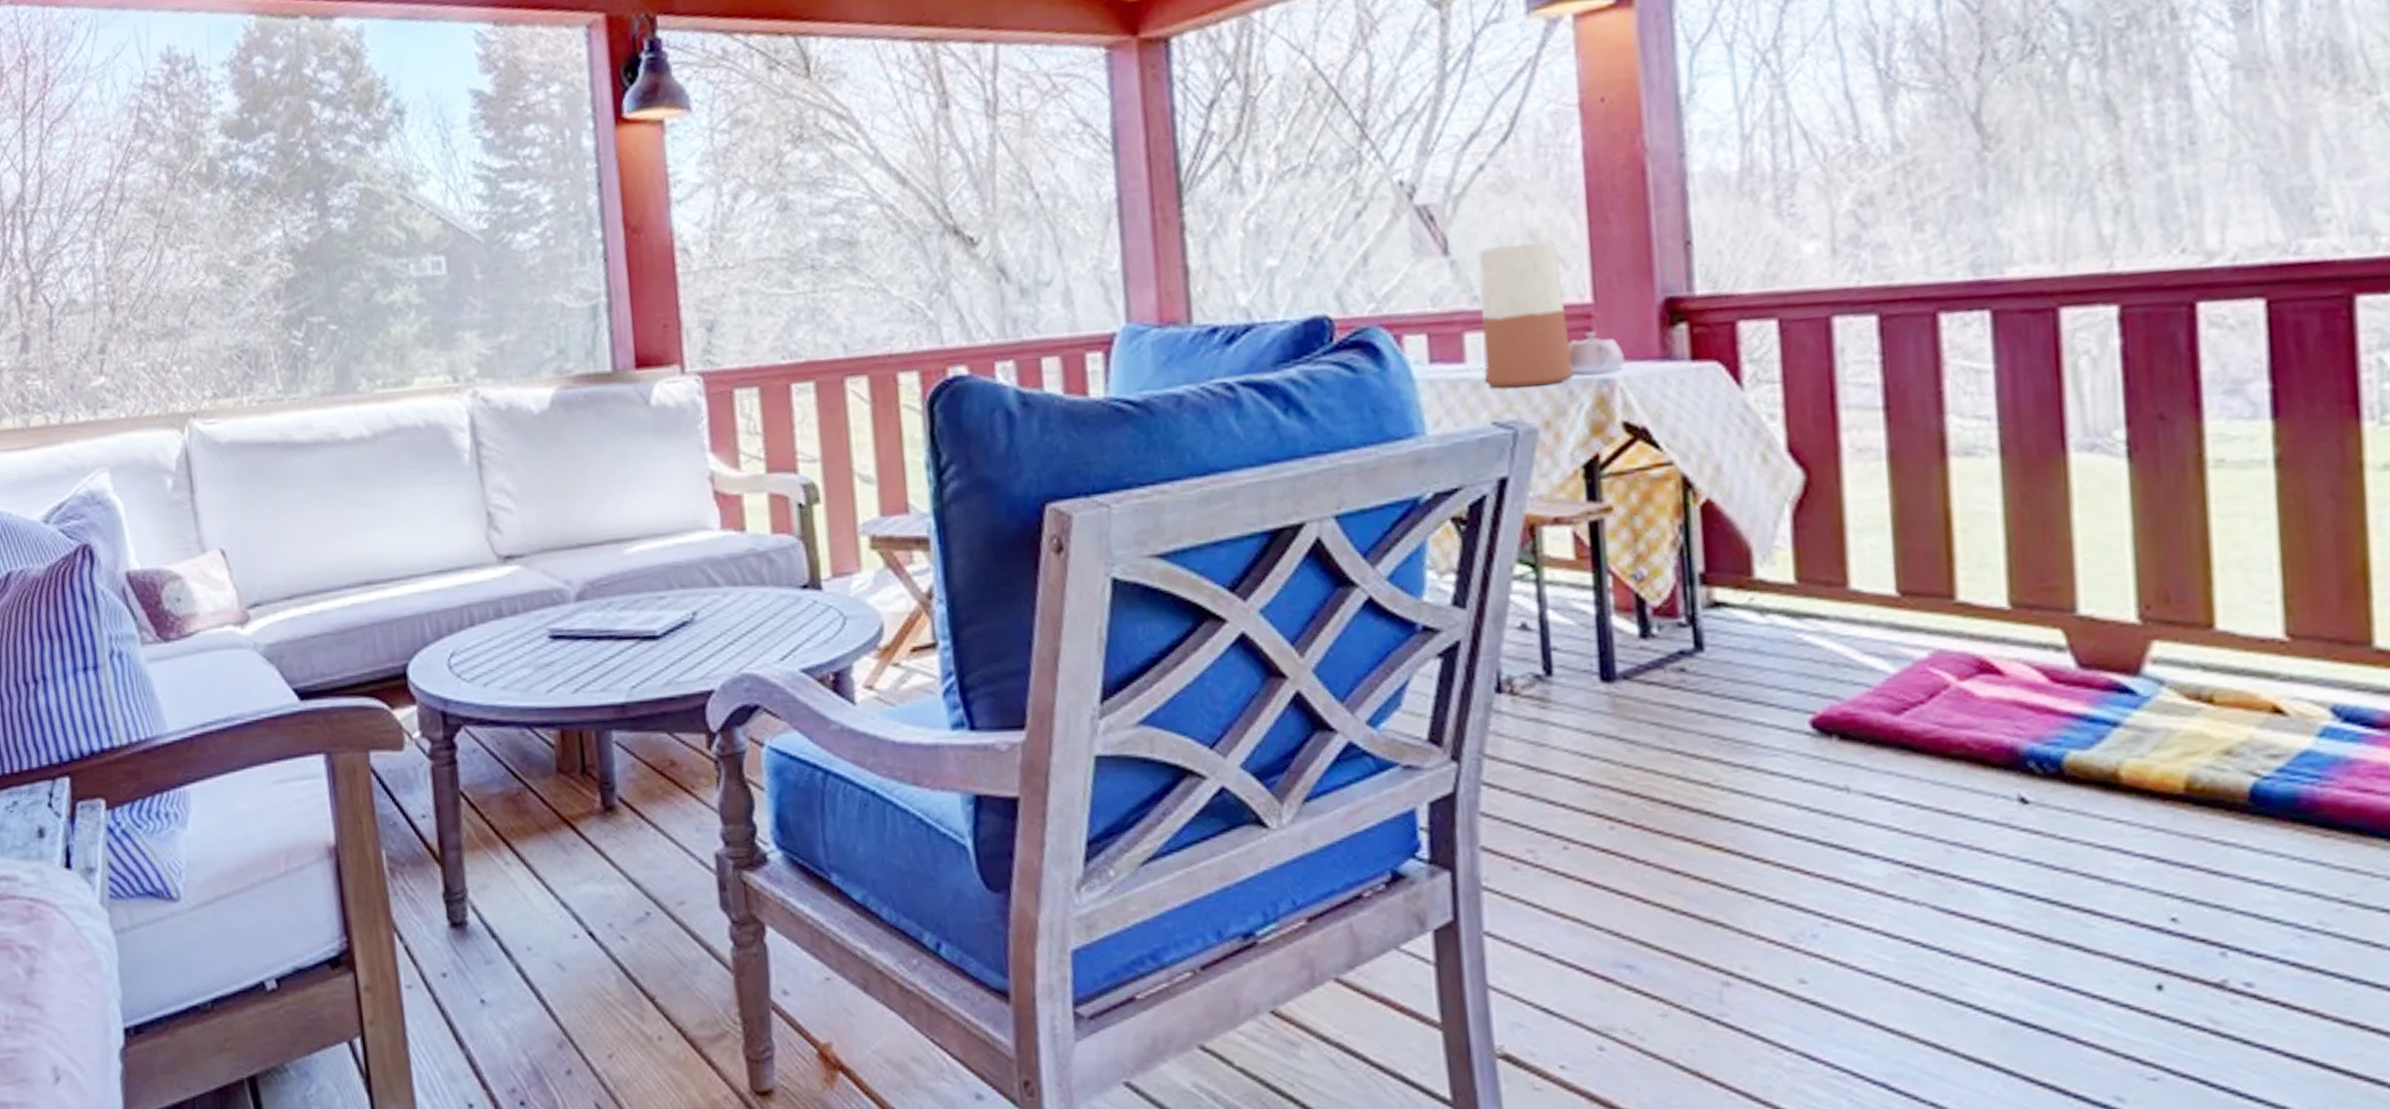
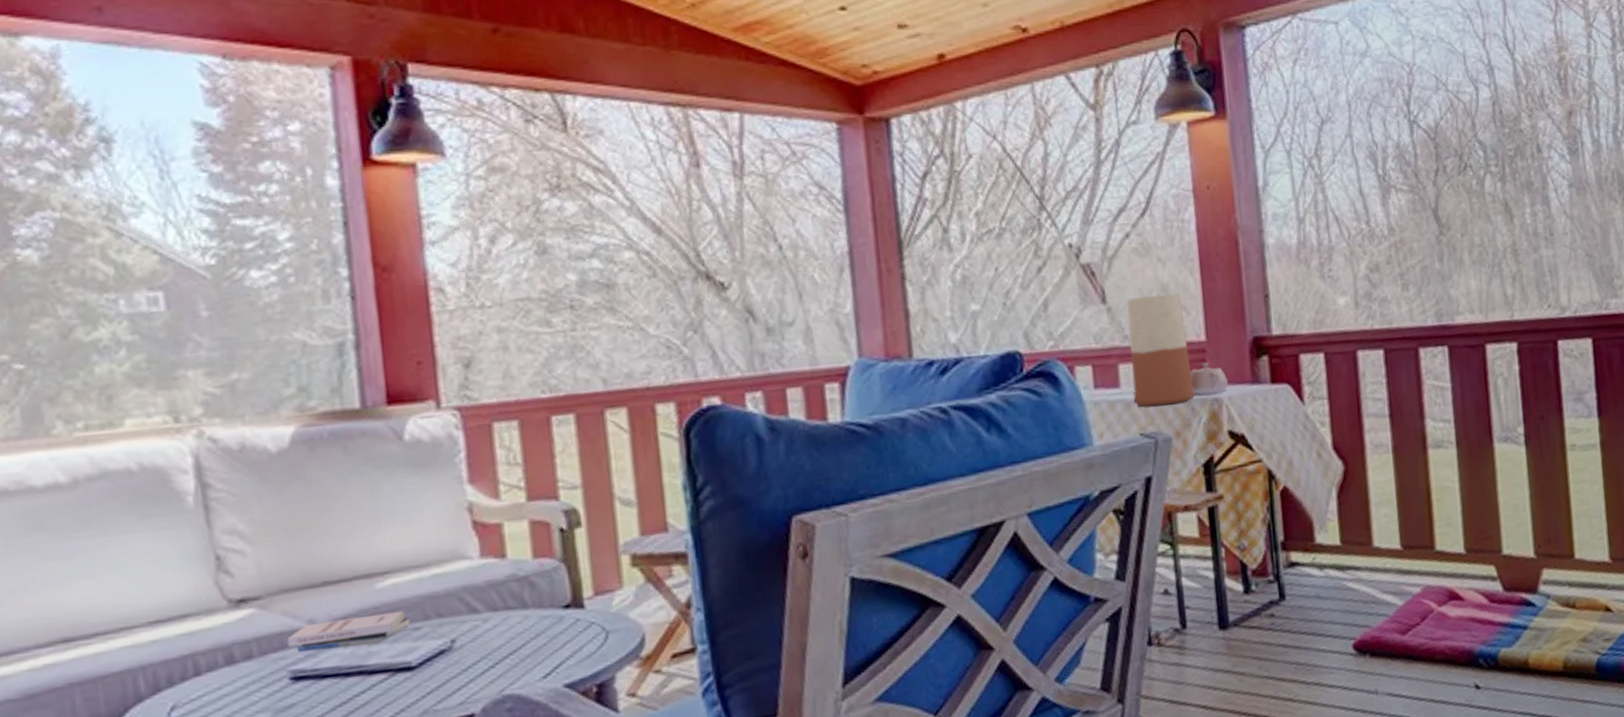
books: none [547,578,656,613] -> present [287,610,411,653]

